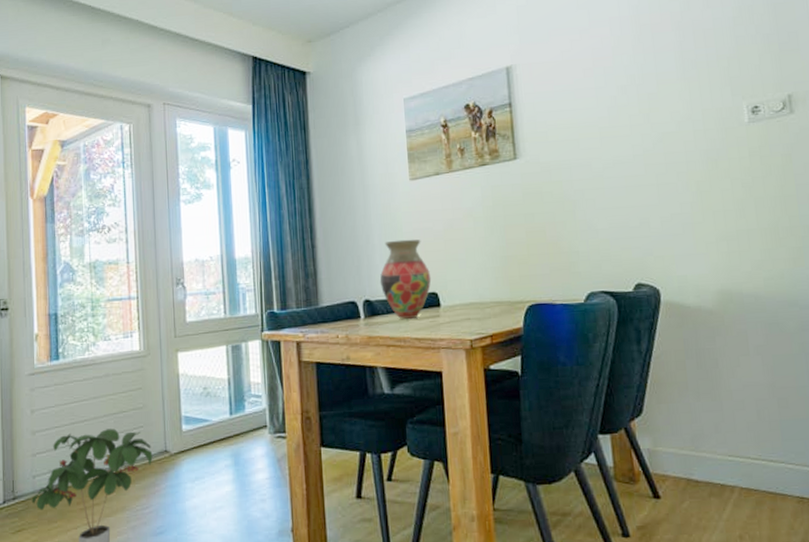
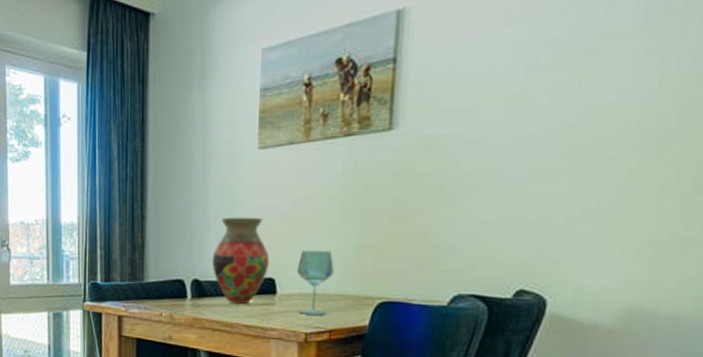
wine glass: none [456,263,488,323] -> present [297,250,335,315]

